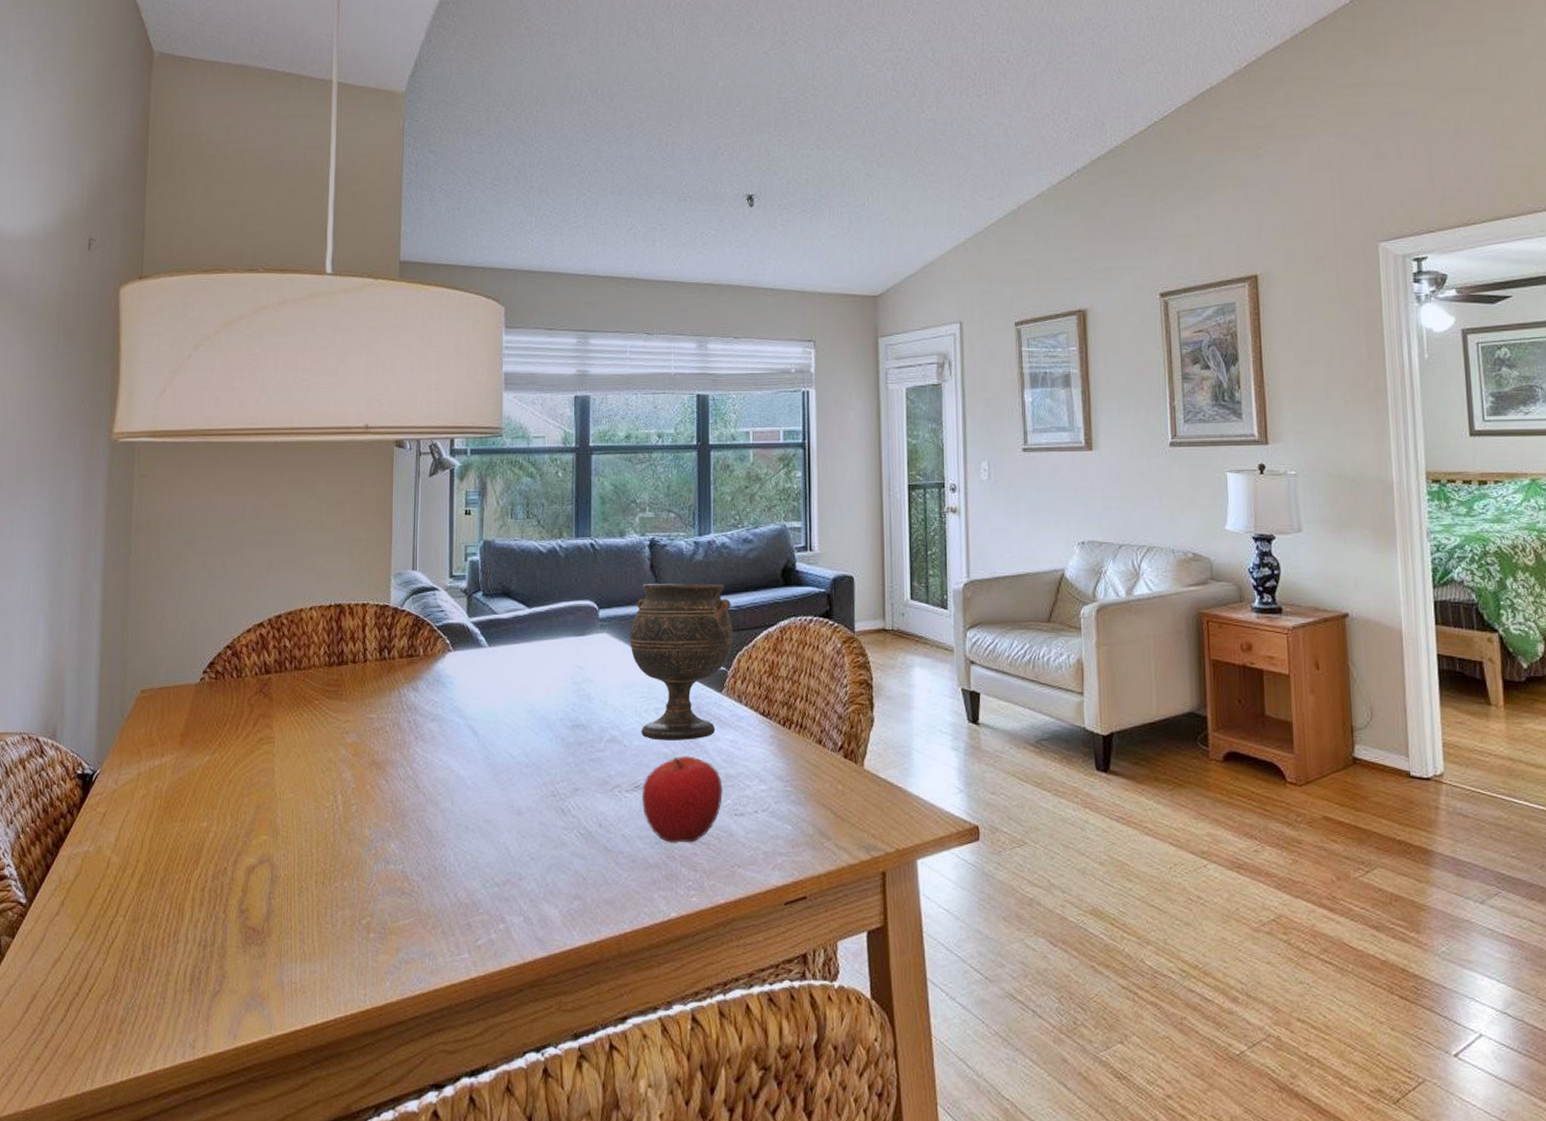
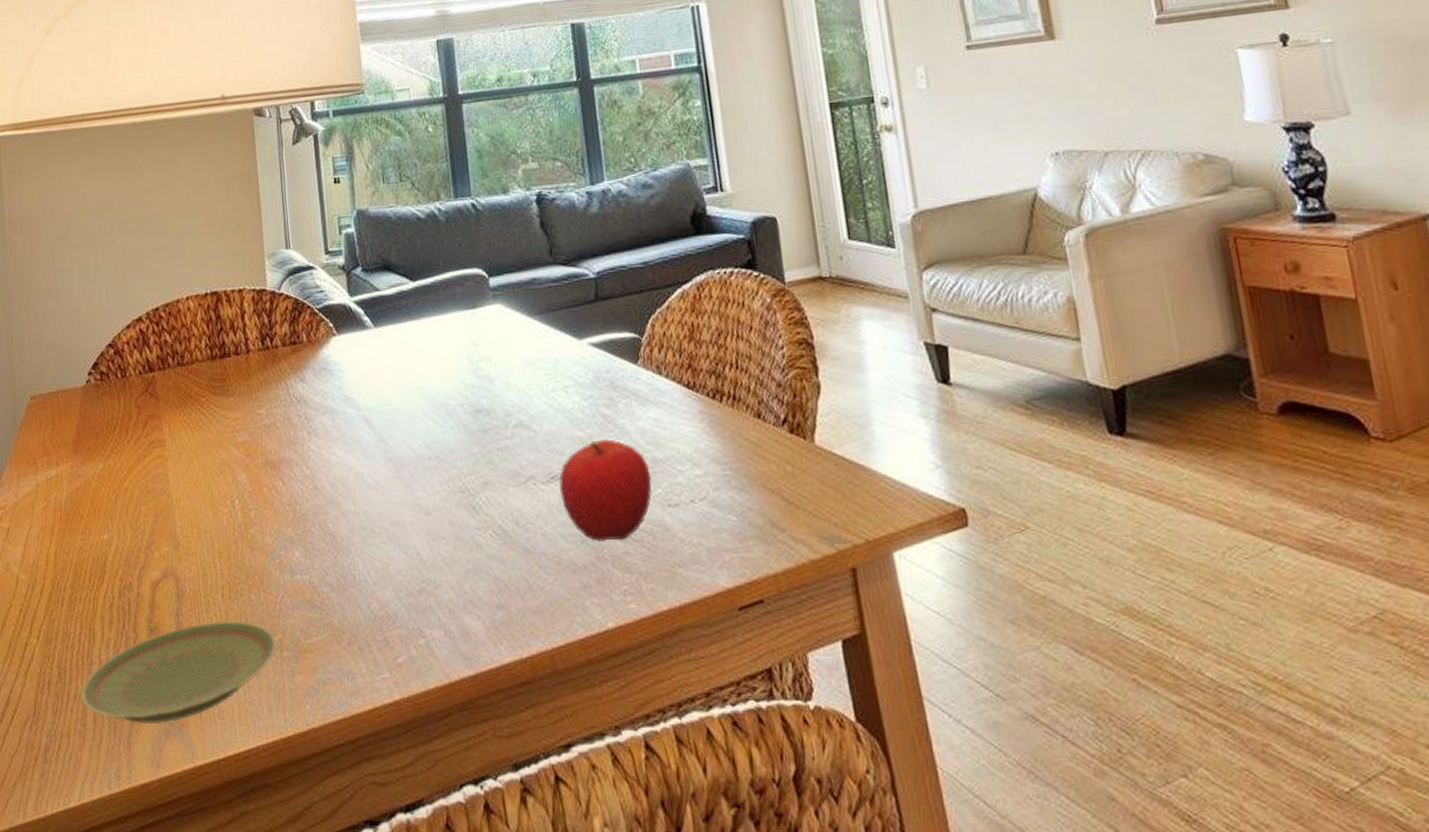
plate: none [163,904,365,997] -> present [80,620,277,723]
goblet: present [630,583,734,740] -> none [526,238,644,423]

